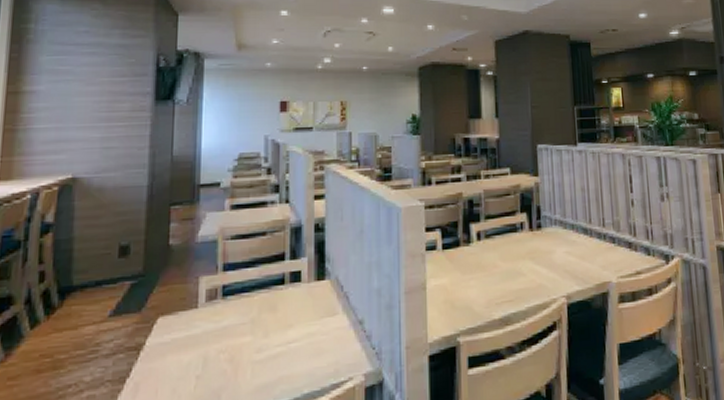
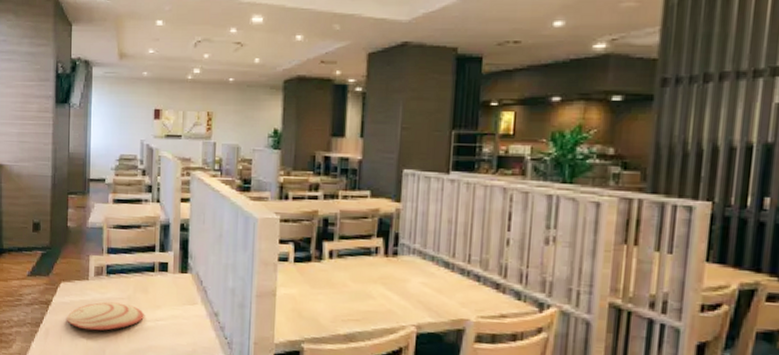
plate: none [166,329,272,374] -> present [67,301,144,331]

